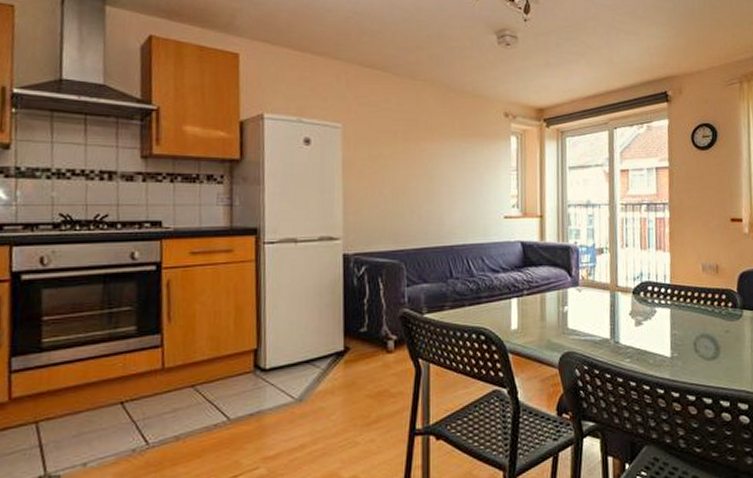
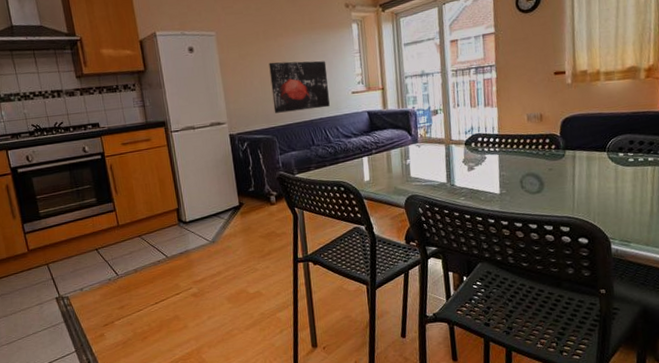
wall art: none [405,169,477,233] -> present [269,60,330,113]

